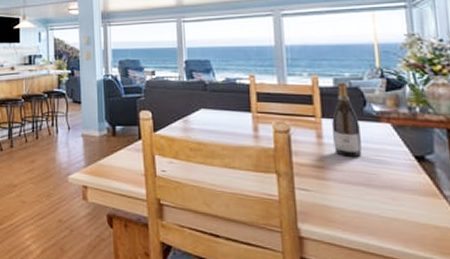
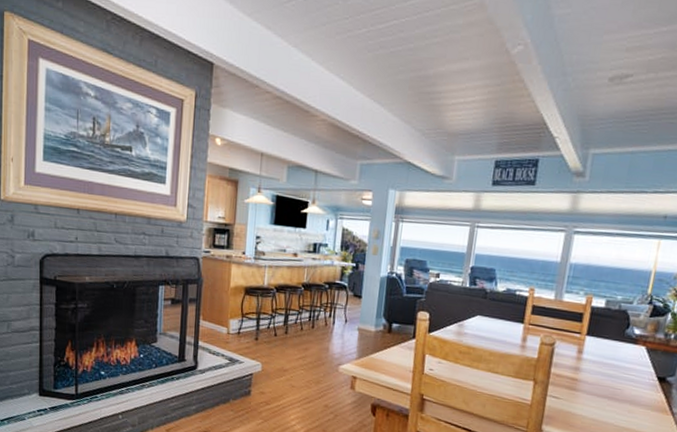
wine bottle: present [332,82,362,157] -> none [590,304,619,373]

